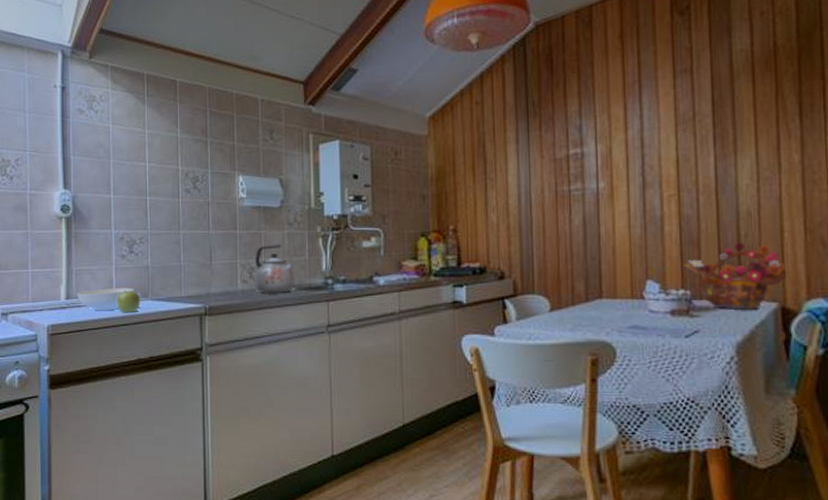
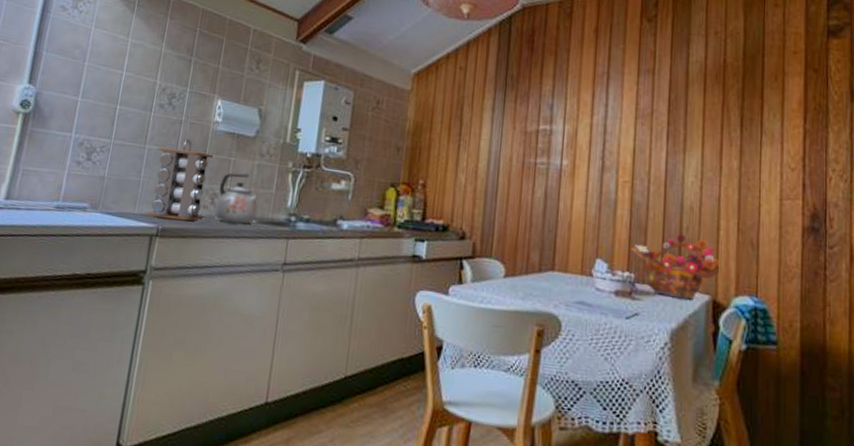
bowl: present [76,288,135,311] -> none [17,193,85,218]
fruit: present [117,290,141,313] -> none [61,198,89,224]
spice rack: none [192,219,245,299] -> present [146,139,214,222]

